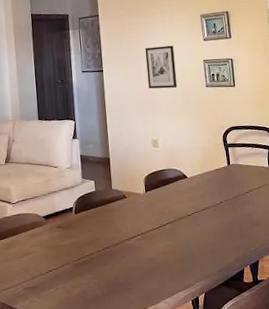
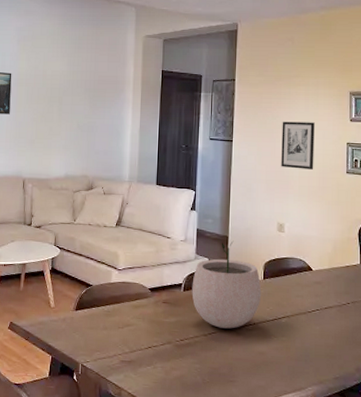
plant pot: none [82,161,146,243] -> present [192,241,262,329]

